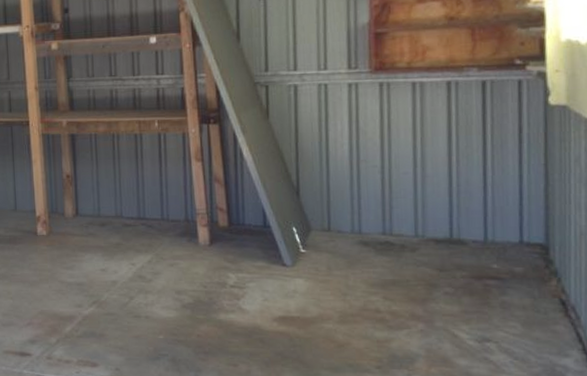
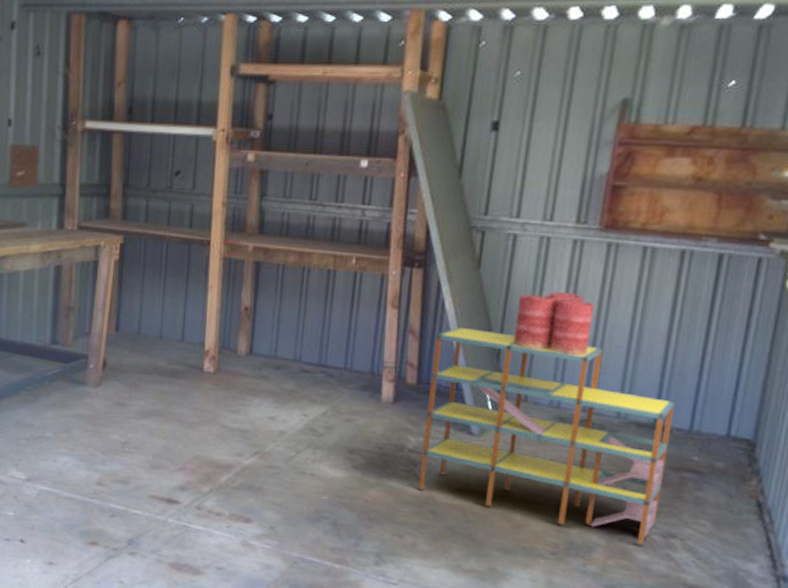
storage shelf: none [239,171,469,351] -> present [417,326,675,545]
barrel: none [308,130,379,185] -> present [513,292,595,356]

